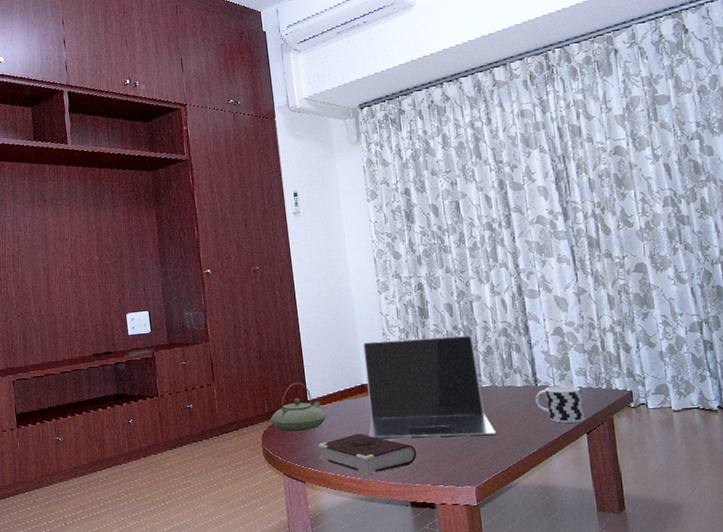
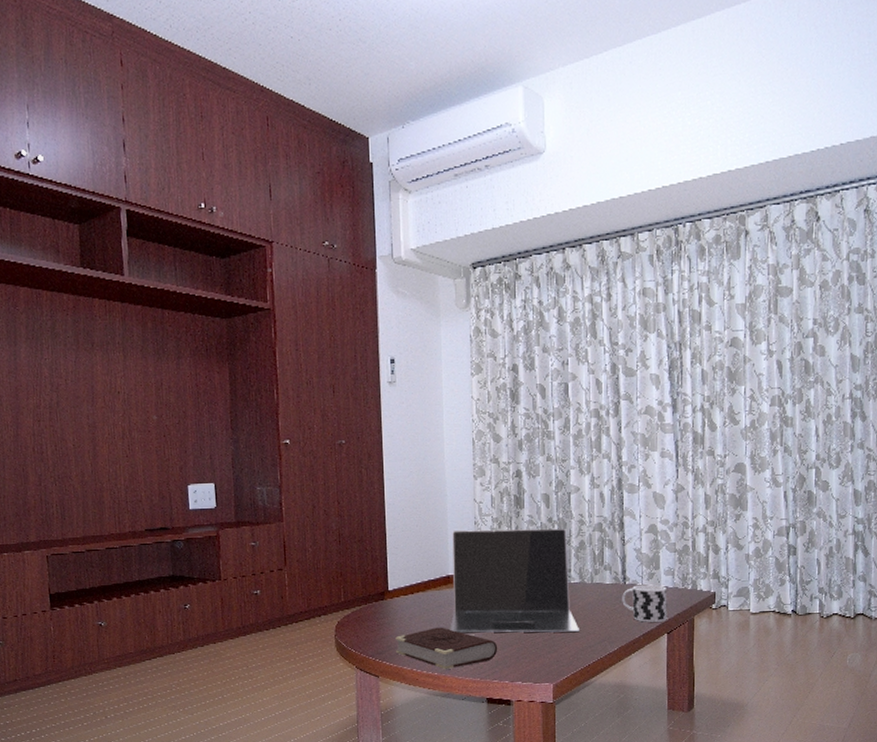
teapot: present [270,382,327,432] -> none [346,570,407,624]

